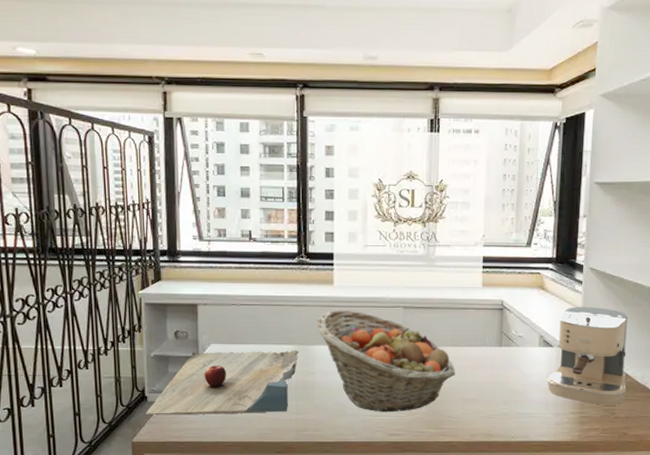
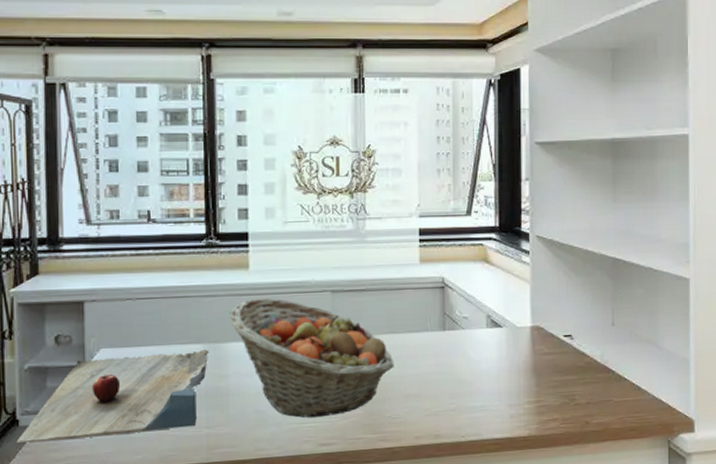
coffee maker: present [547,306,628,405] -> none [498,279,585,391]

